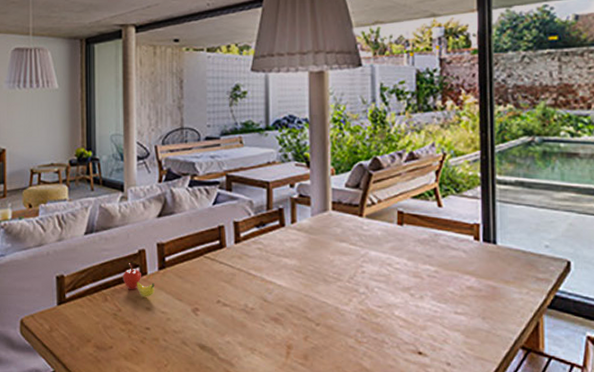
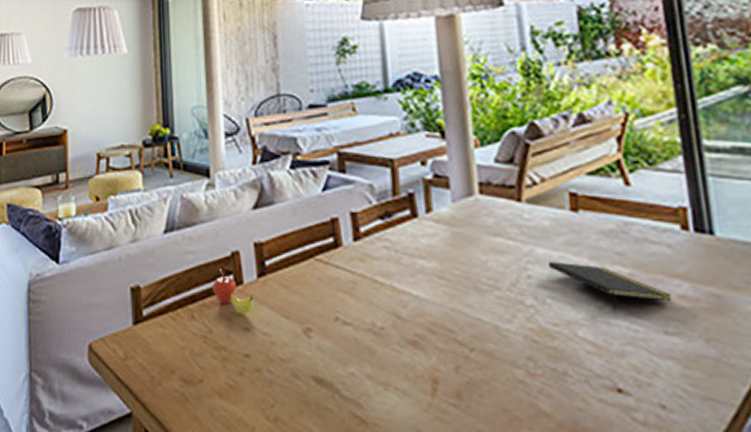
notepad: none [378,261,463,297] -> present [548,261,673,310]

